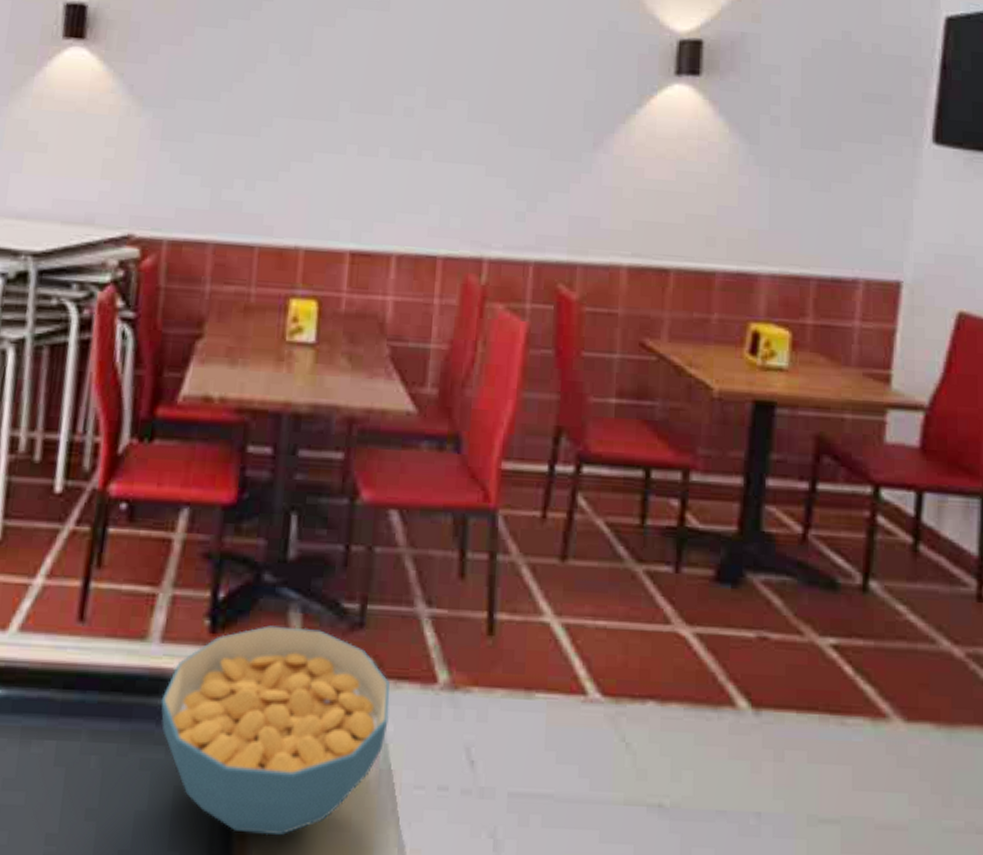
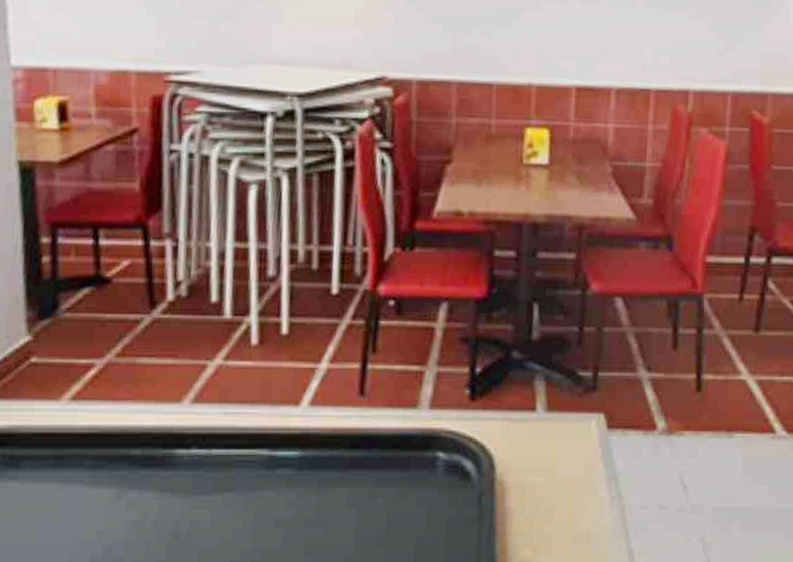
cereal bowl: present [161,625,390,836] -> none [432,392,619,550]

